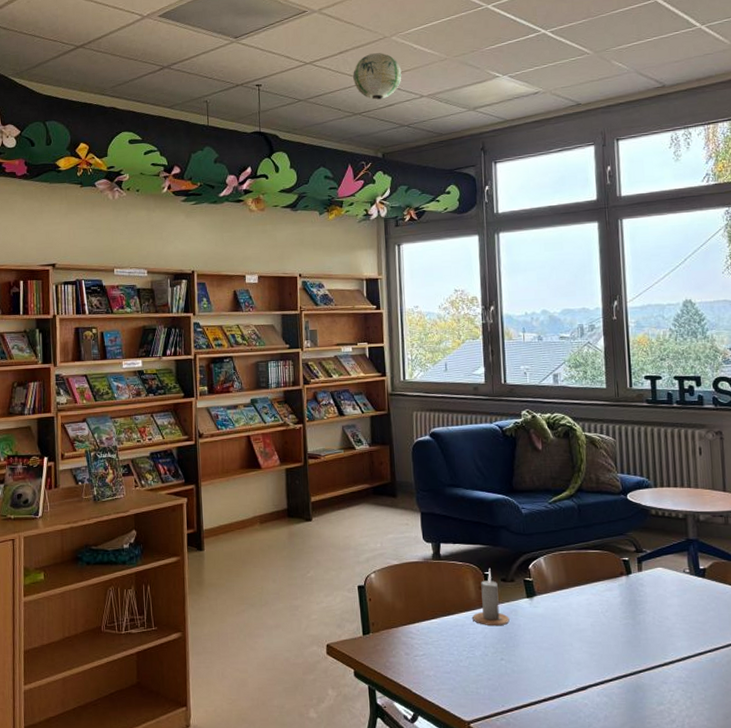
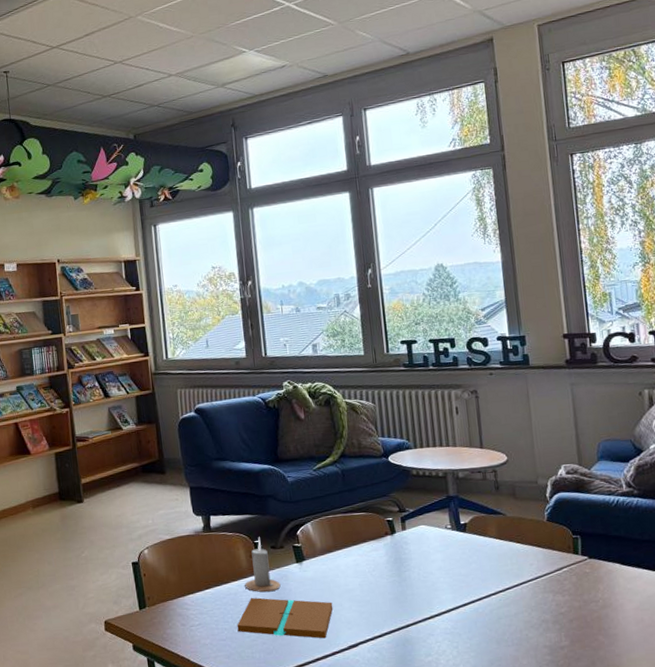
paper lantern: present [353,53,402,100] -> none [100,33,149,81]
book: none [462,631,563,679] -> present [237,597,333,639]

